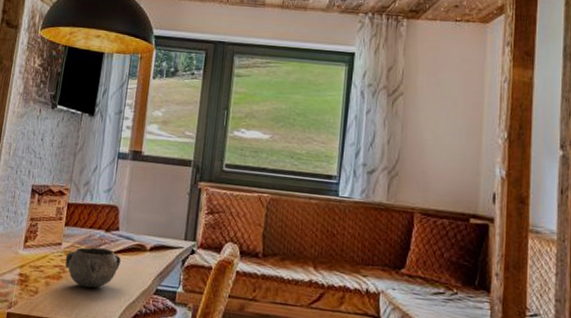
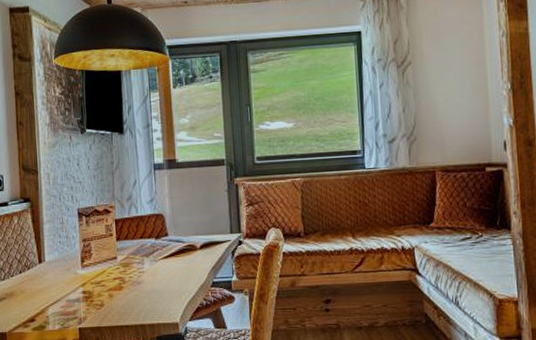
decorative bowl: present [65,247,121,289] -> none [123,254,175,293]

